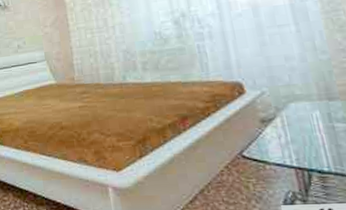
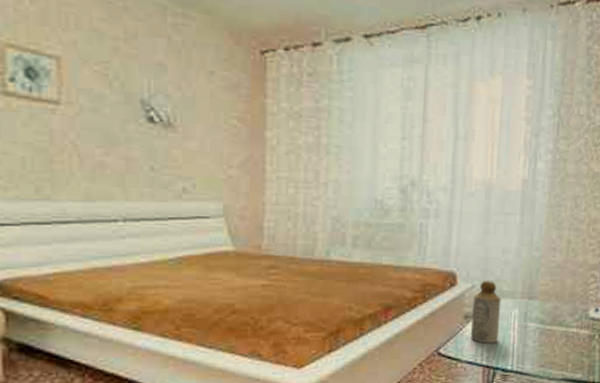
bottle: none [265,86,304,146] -> present [470,281,502,344]

